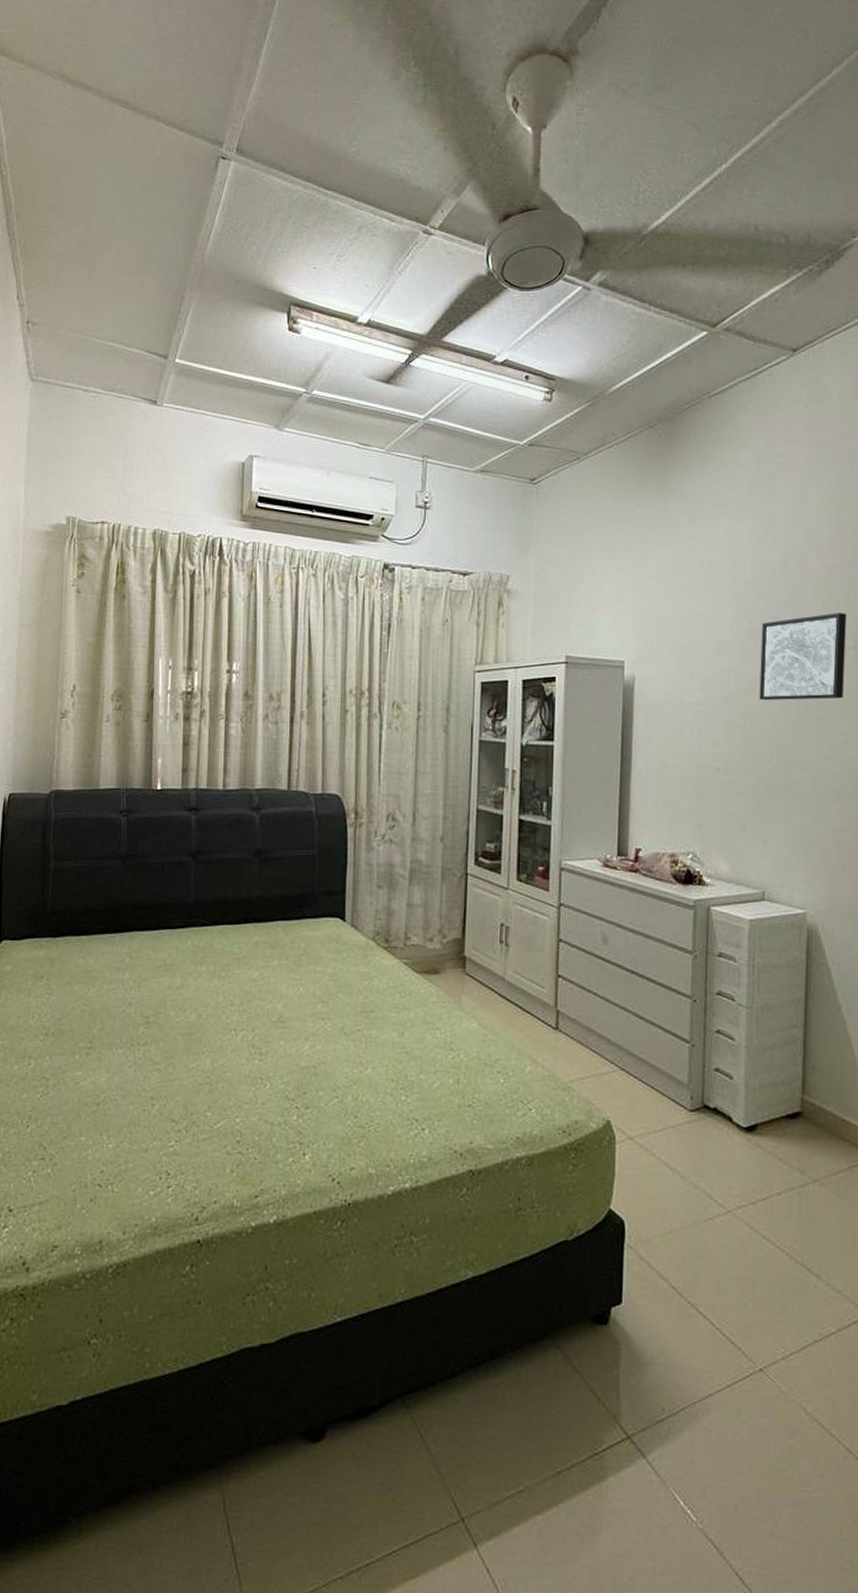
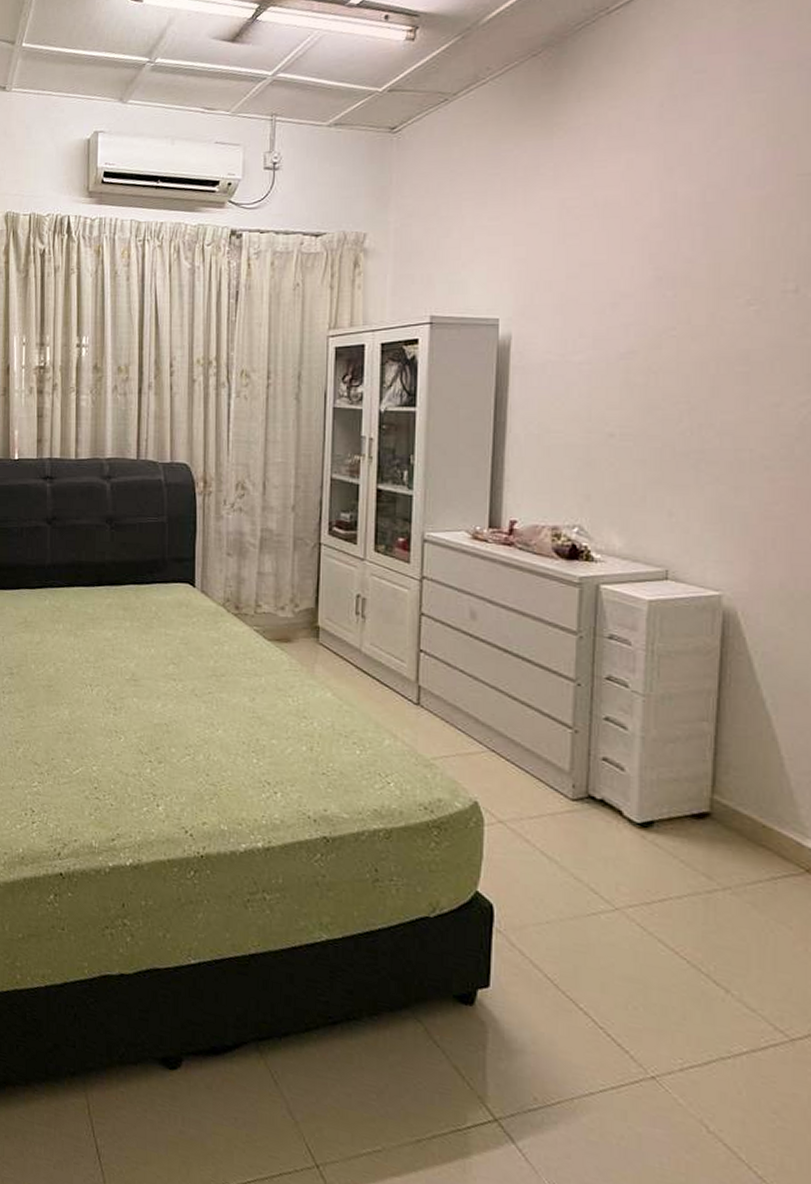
wall art: present [759,613,847,700] -> none [666,251,786,356]

